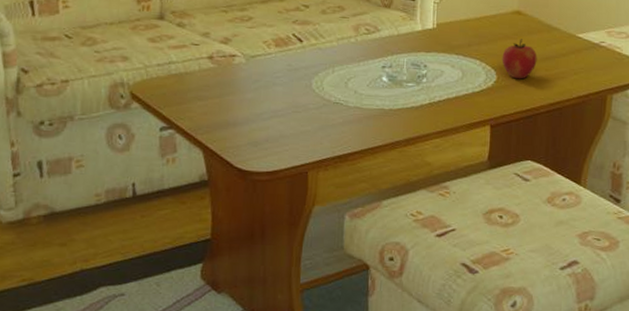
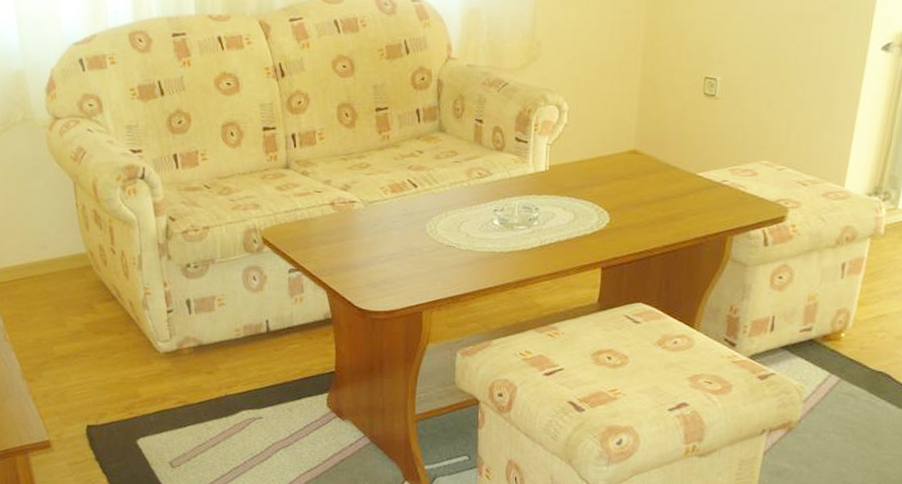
apple: present [502,39,537,79] -> none [615,179,653,221]

